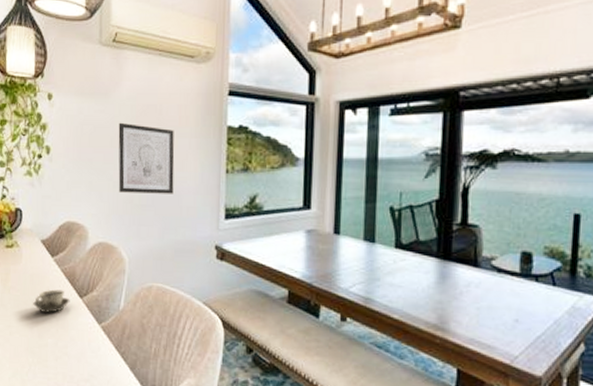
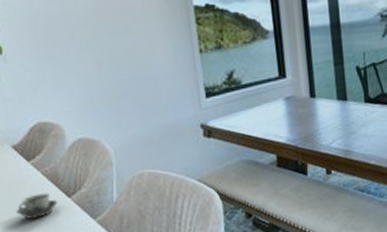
wall art: present [118,122,175,194] -> none [76,12,150,85]

